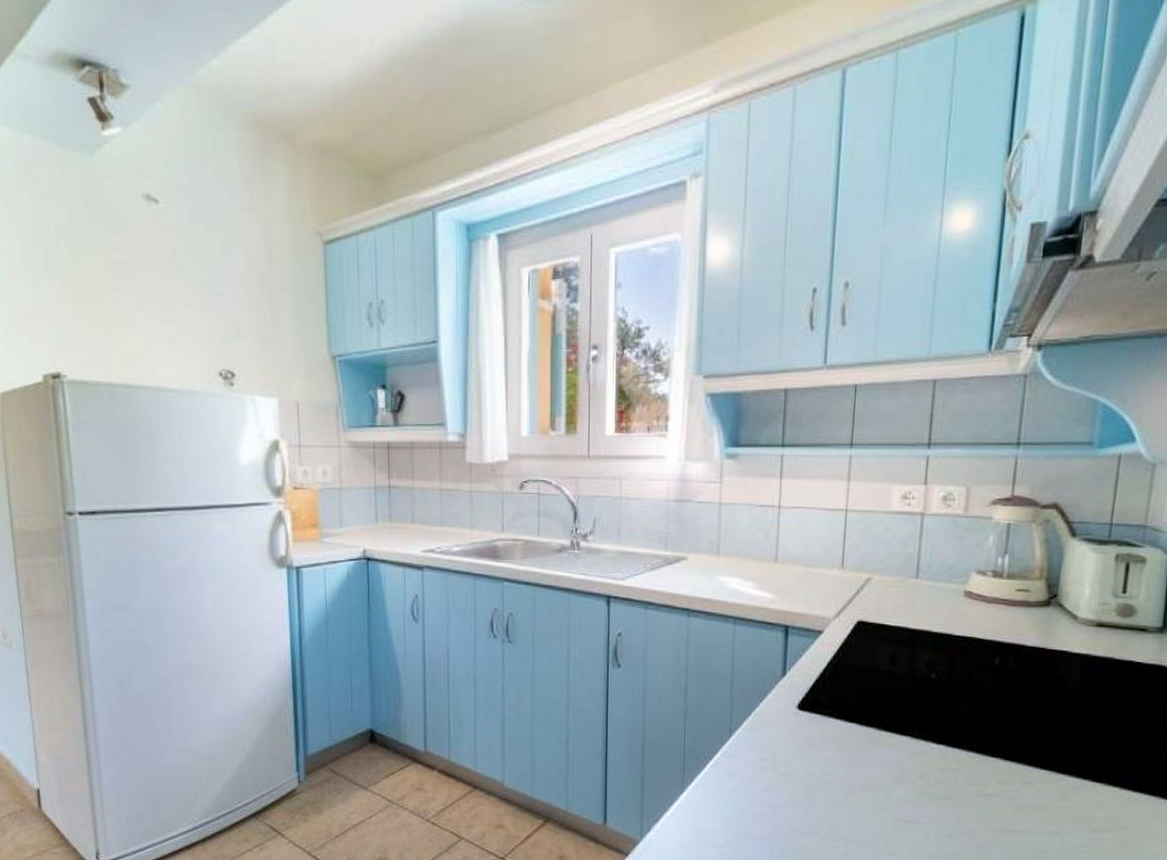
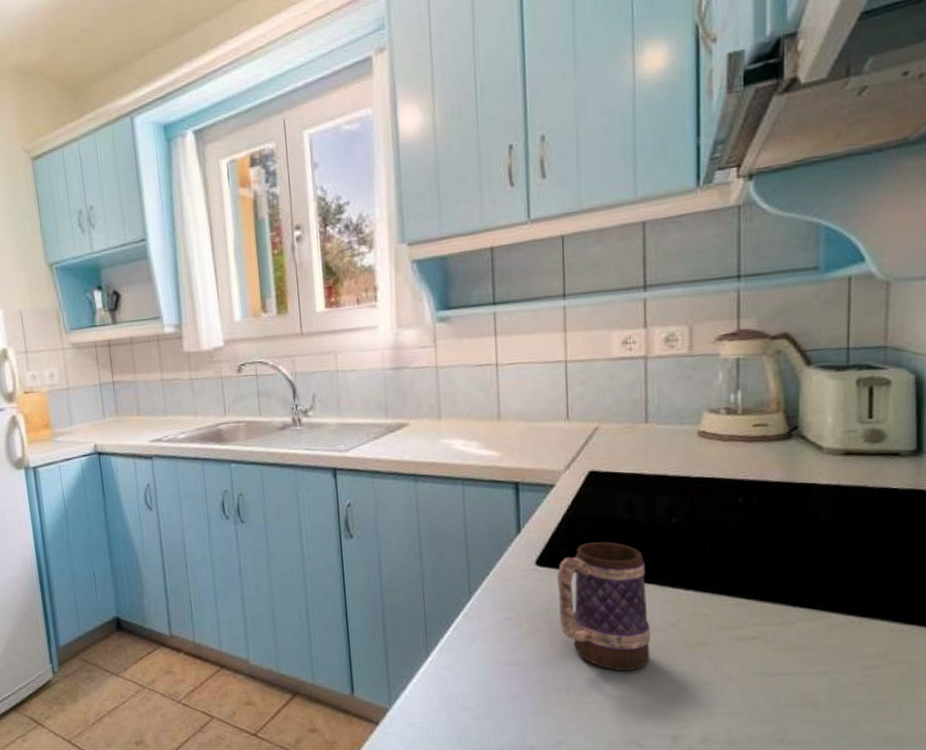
mug: none [814,691,902,819] -> present [557,542,651,671]

